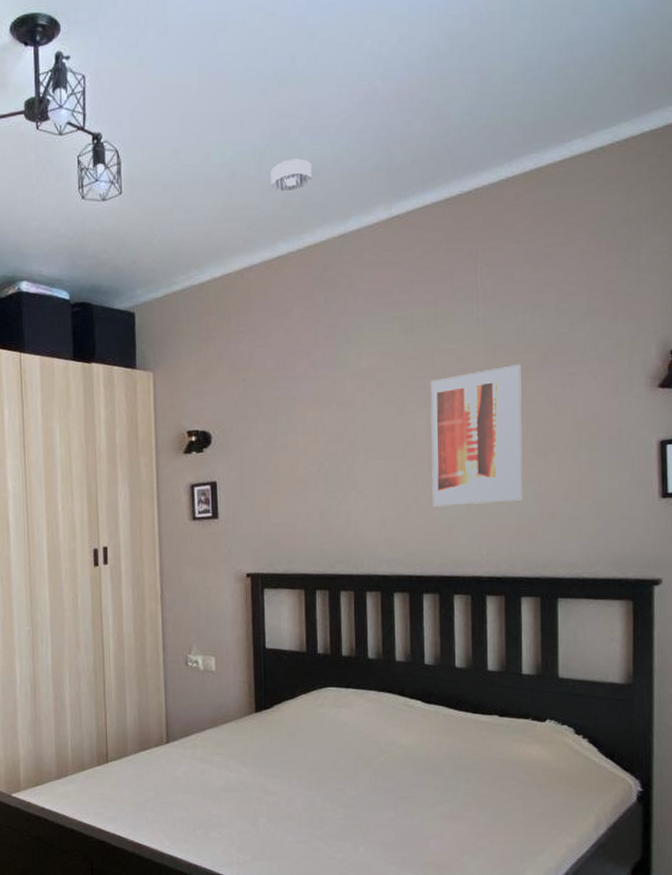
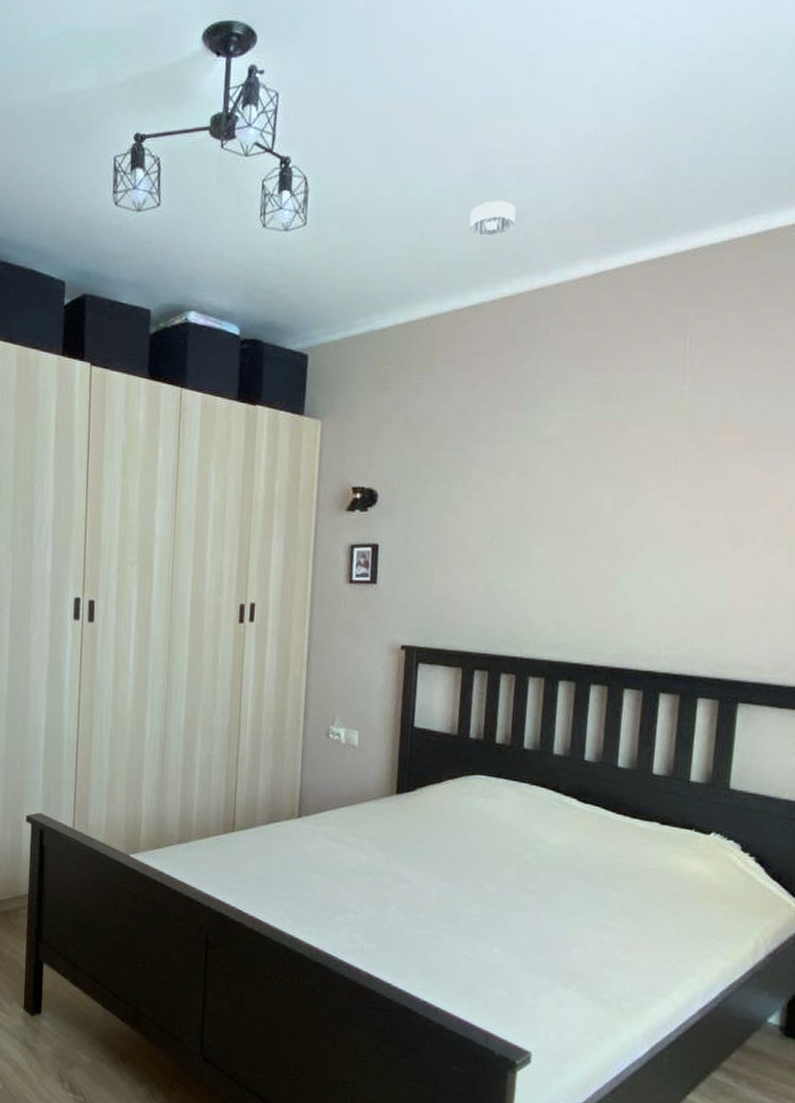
wall art: present [430,363,523,507] -> none [611,444,724,595]

